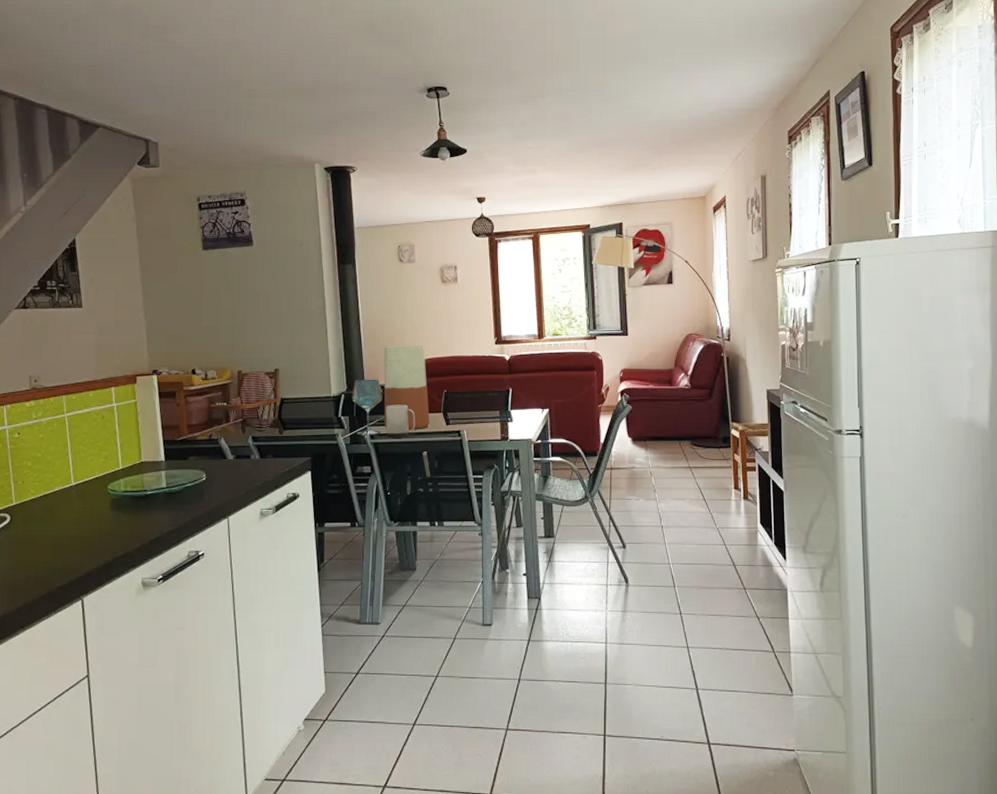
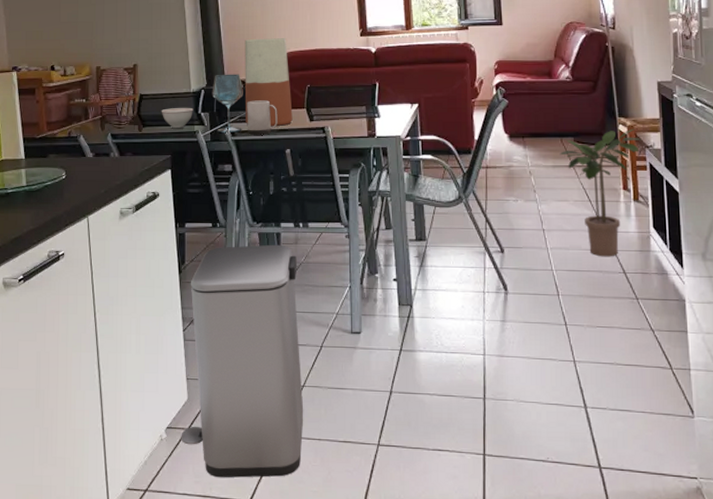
bowl: none [301,411,334,433] -> present [161,107,193,130]
pedal bin: none [318,542,437,766] -> present [181,244,304,478]
potted plant: none [678,432,752,551] -> present [559,128,642,257]

